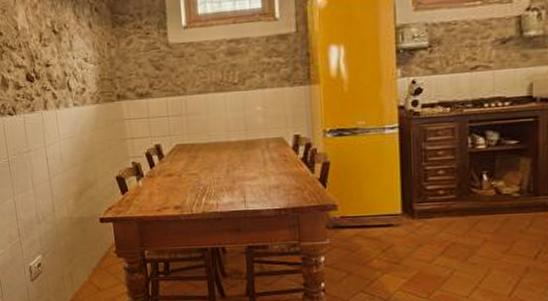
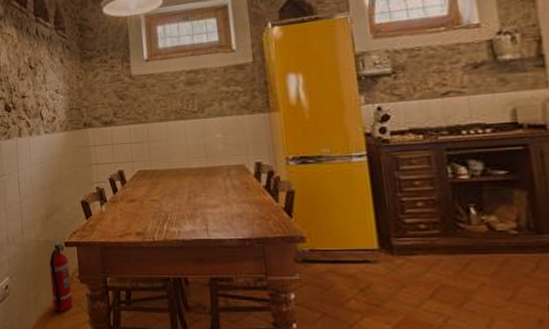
fire extinguisher: none [84,213,110,286] -> present [49,236,73,312]

